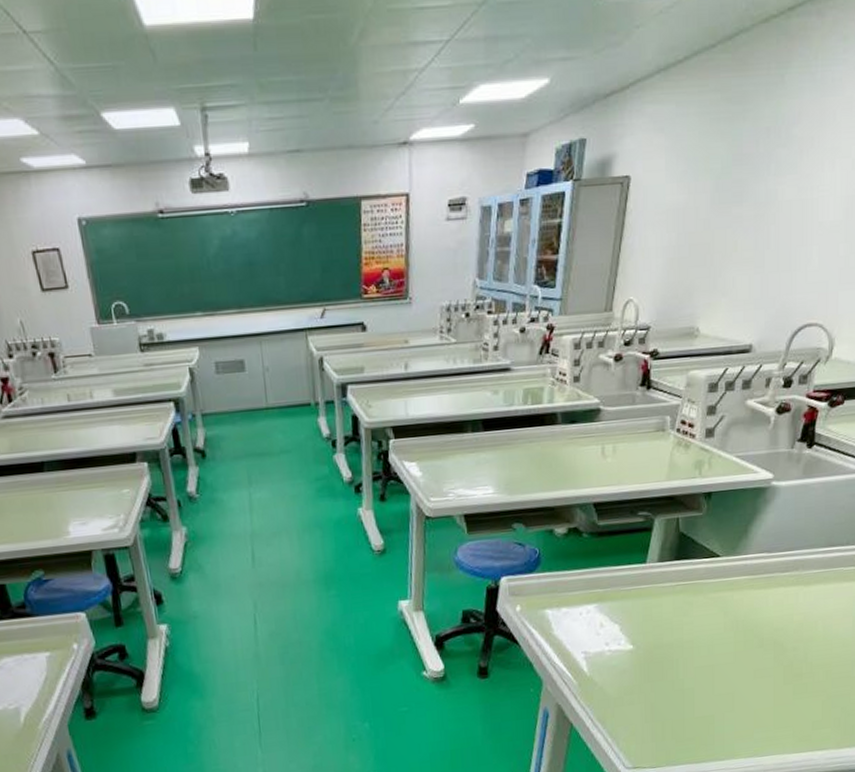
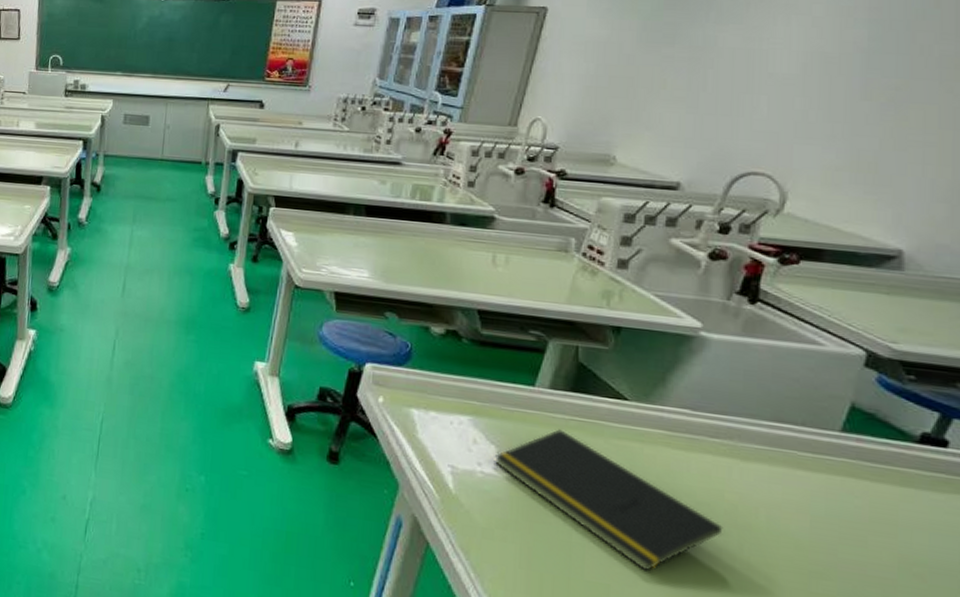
notepad: none [618,596,793,696] -> present [494,429,723,572]

